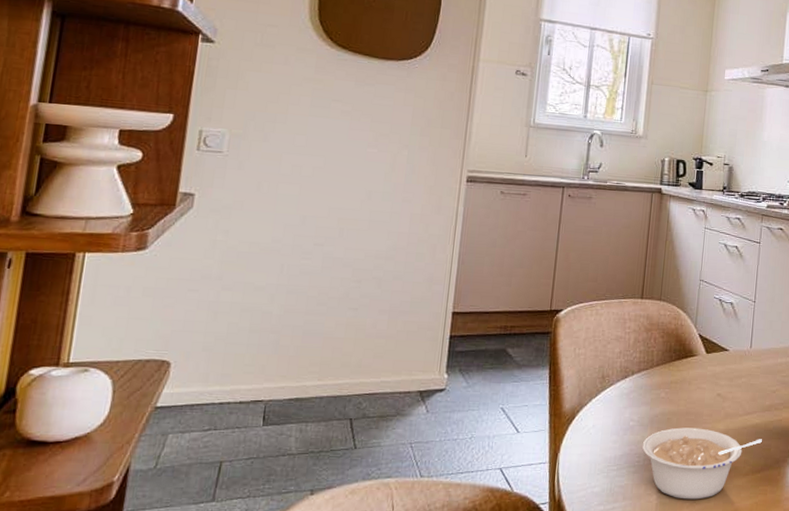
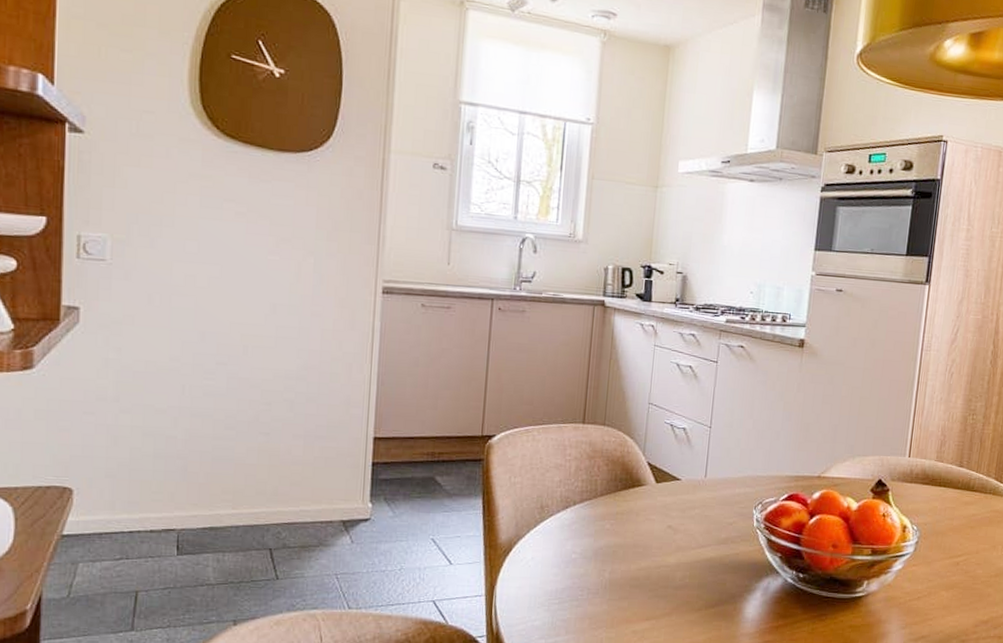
legume: present [642,427,763,500] -> none [586,560,718,634]

